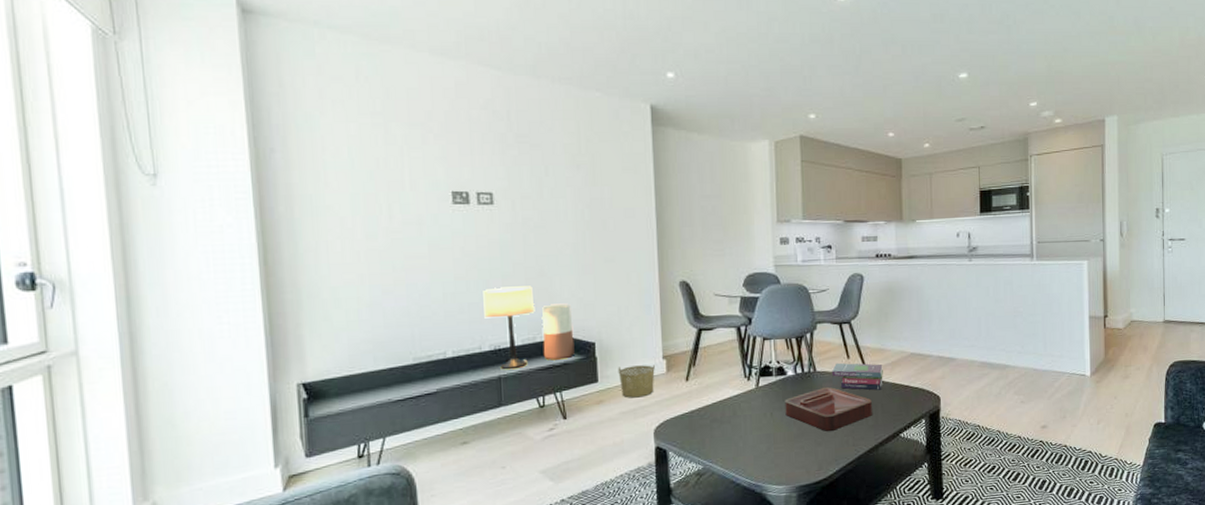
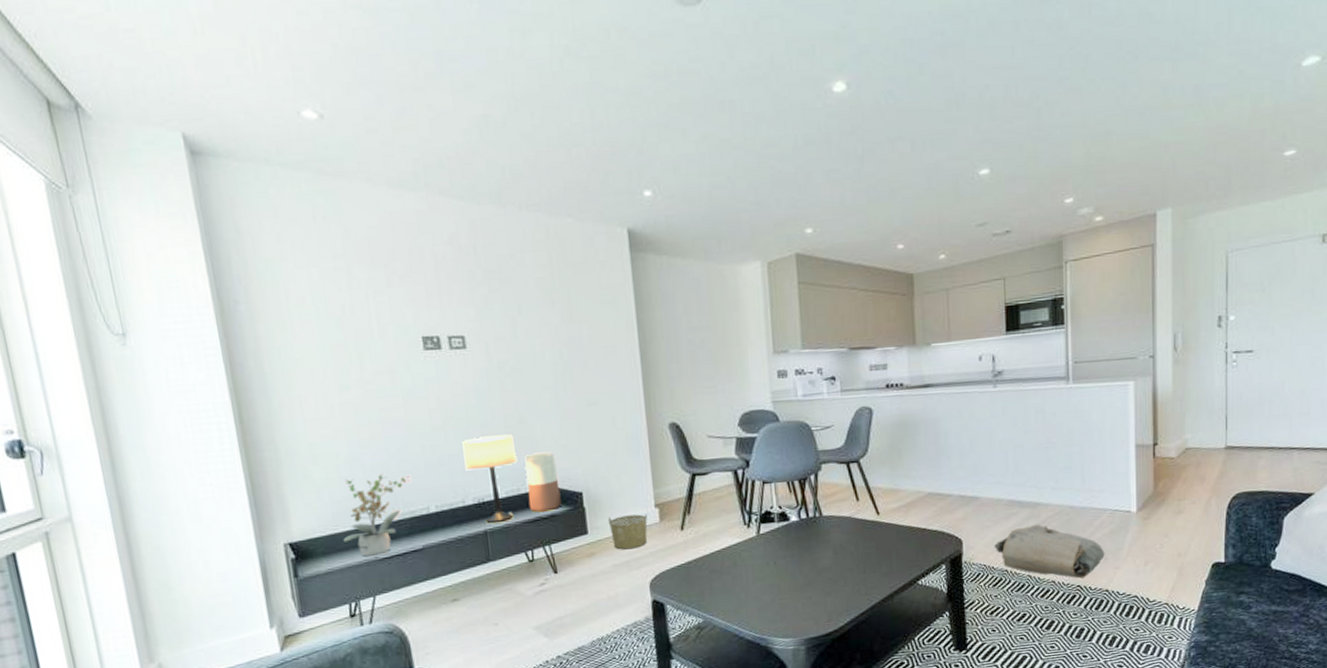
potted plant: none [358,319,430,398] -> present [343,474,410,557]
decorative tray: present [785,387,872,431] -> none [789,533,886,580]
books: present [832,362,883,390] -> none [840,505,898,535]
bag: none [968,384,1064,435] -> present [994,524,1105,579]

